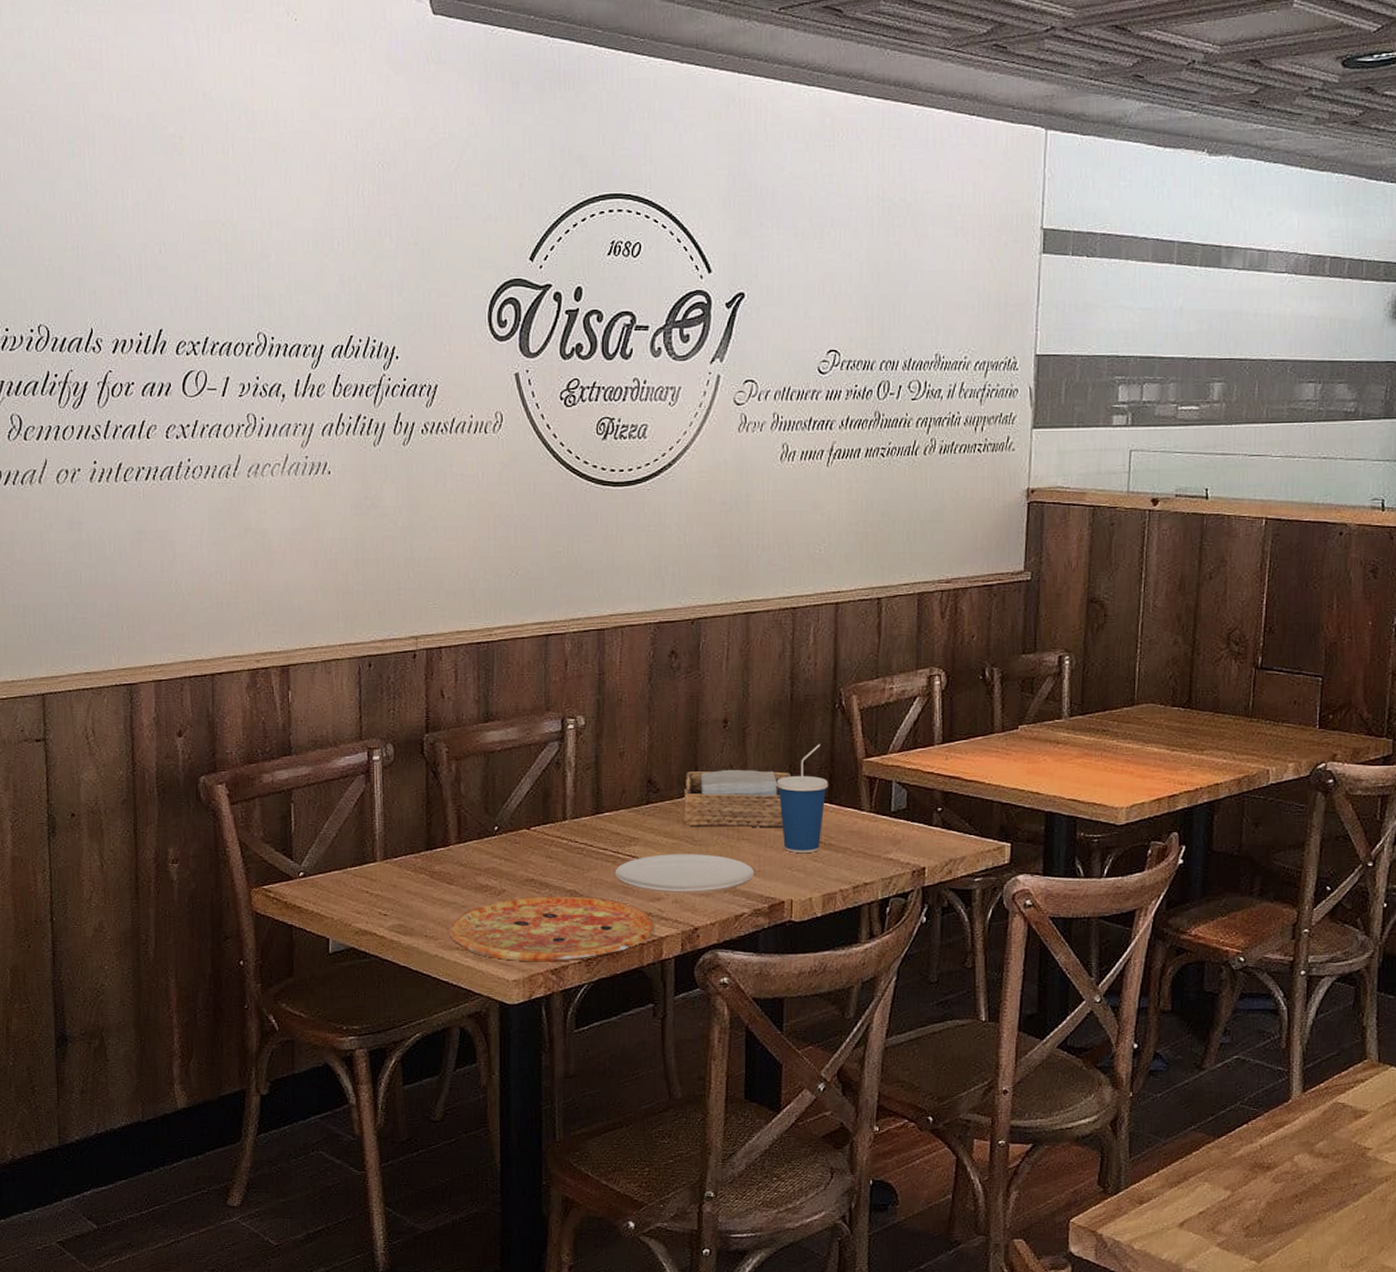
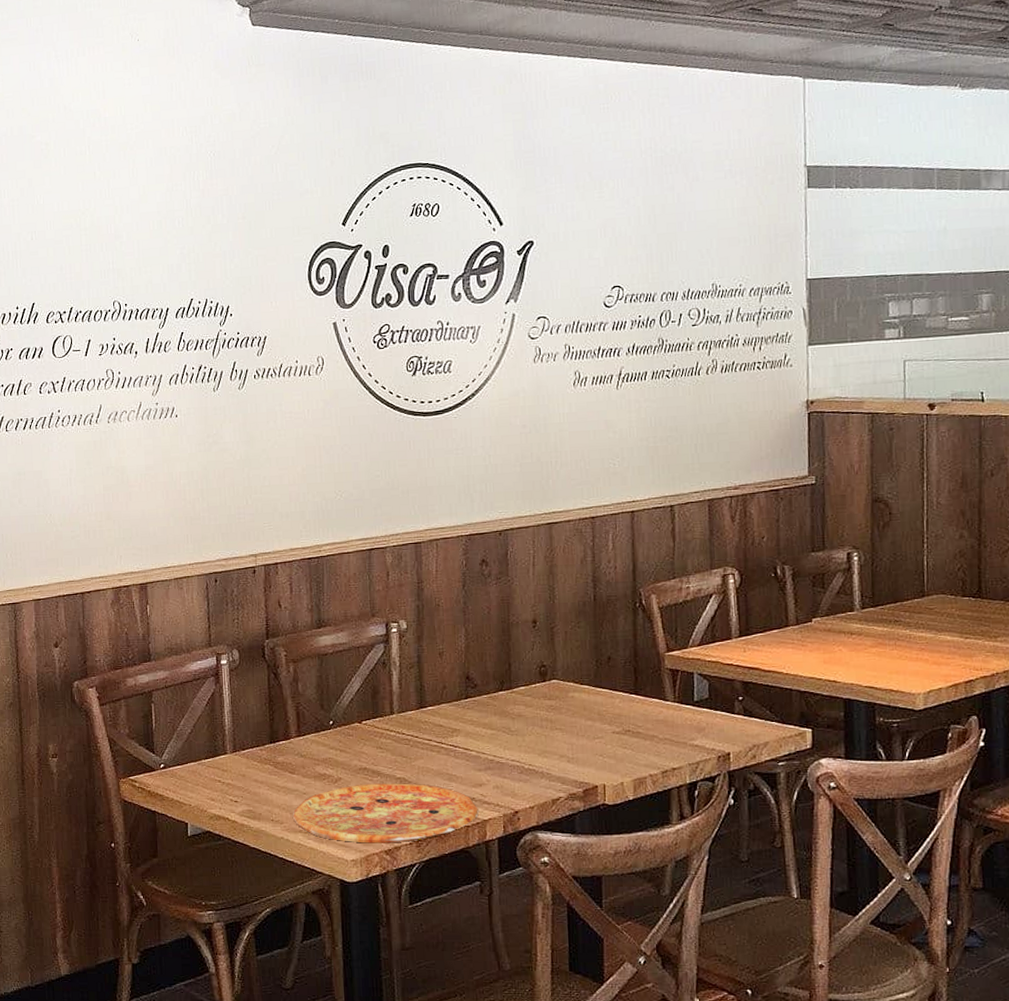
plate: present [614,854,754,894] -> none [439,743,568,780]
napkin holder: present [682,769,791,828] -> none [499,665,598,719]
cup: present [776,744,829,854] -> none [584,640,634,742]

